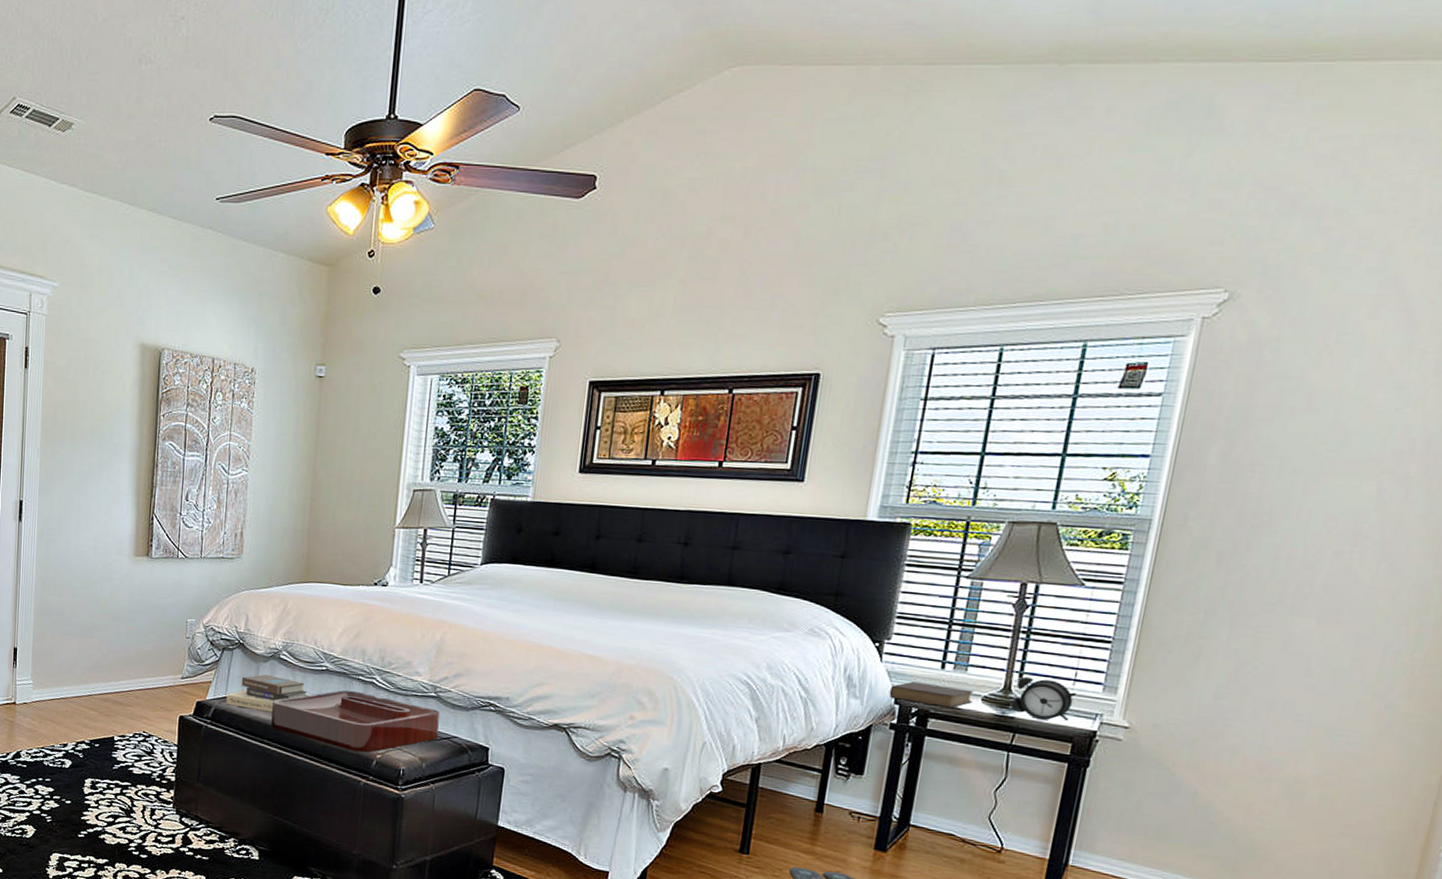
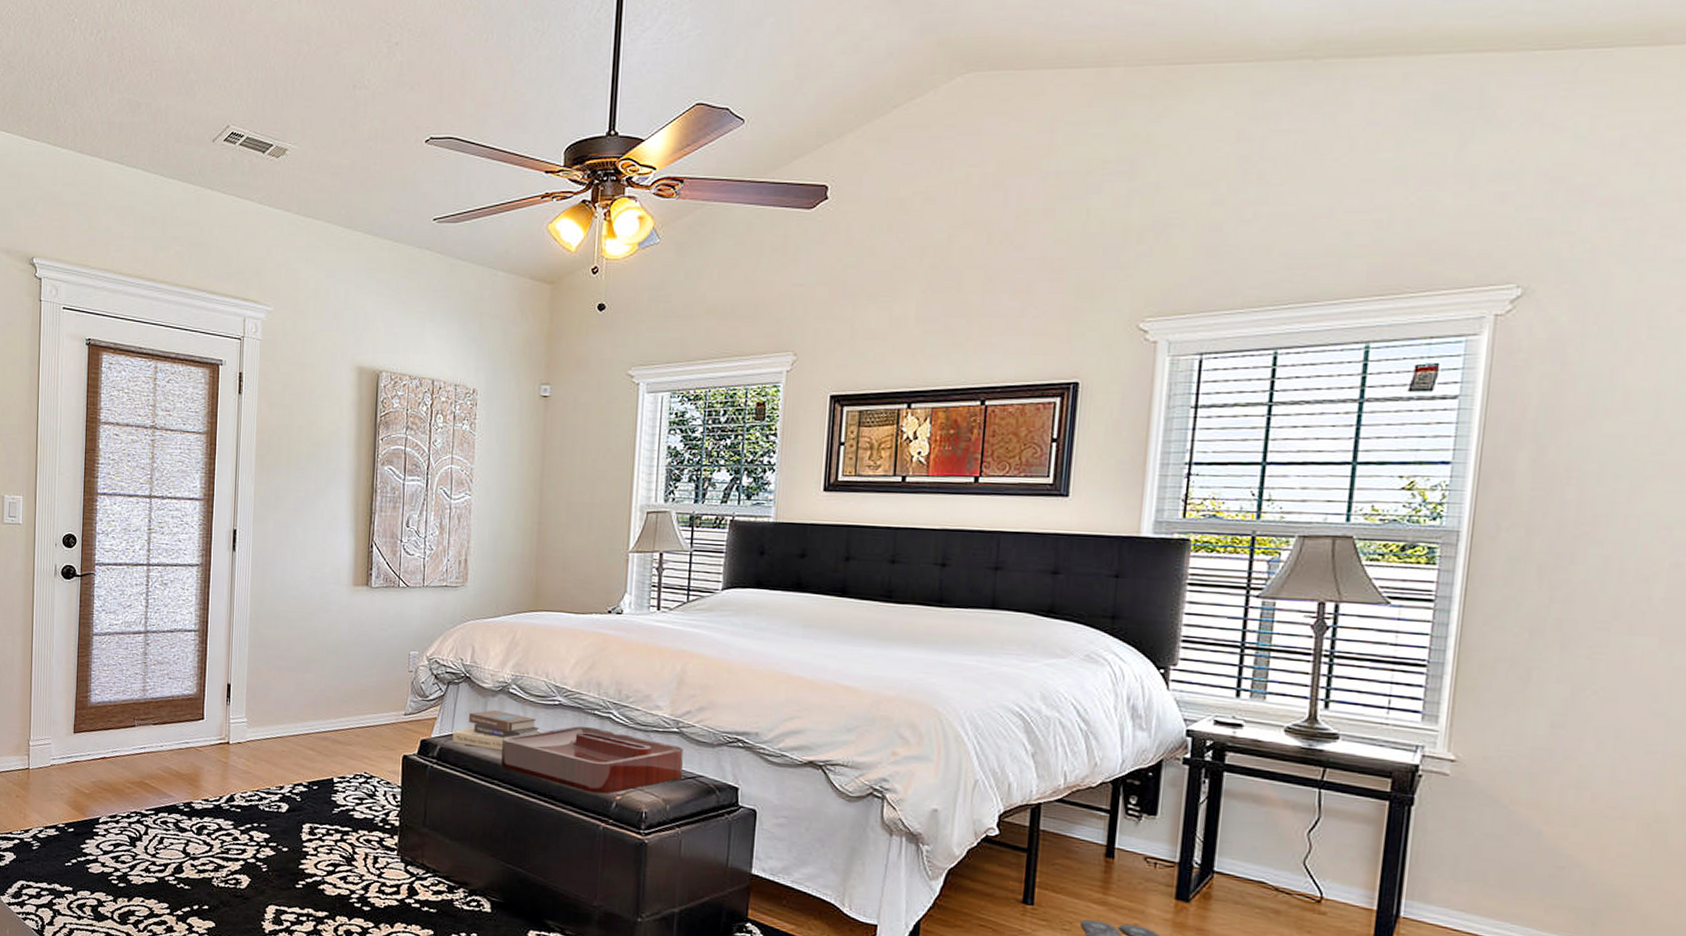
book: present [889,681,974,709] -> none [1179,711,1275,741]
alarm clock: present [1009,676,1077,722] -> none [1317,704,1392,755]

